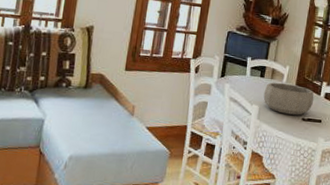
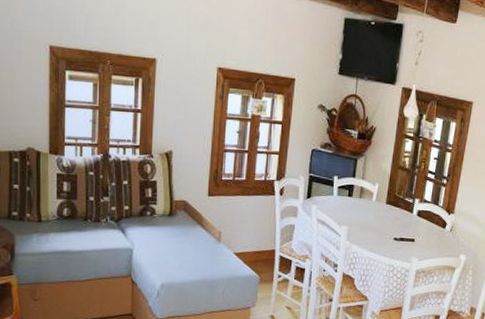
decorative bowl: present [263,82,314,115] -> none [352,201,406,235]

